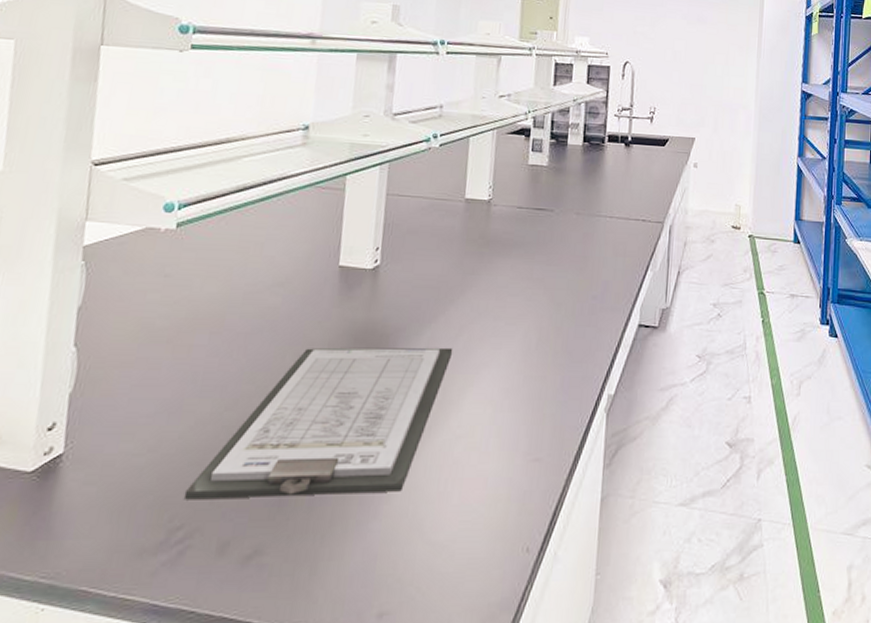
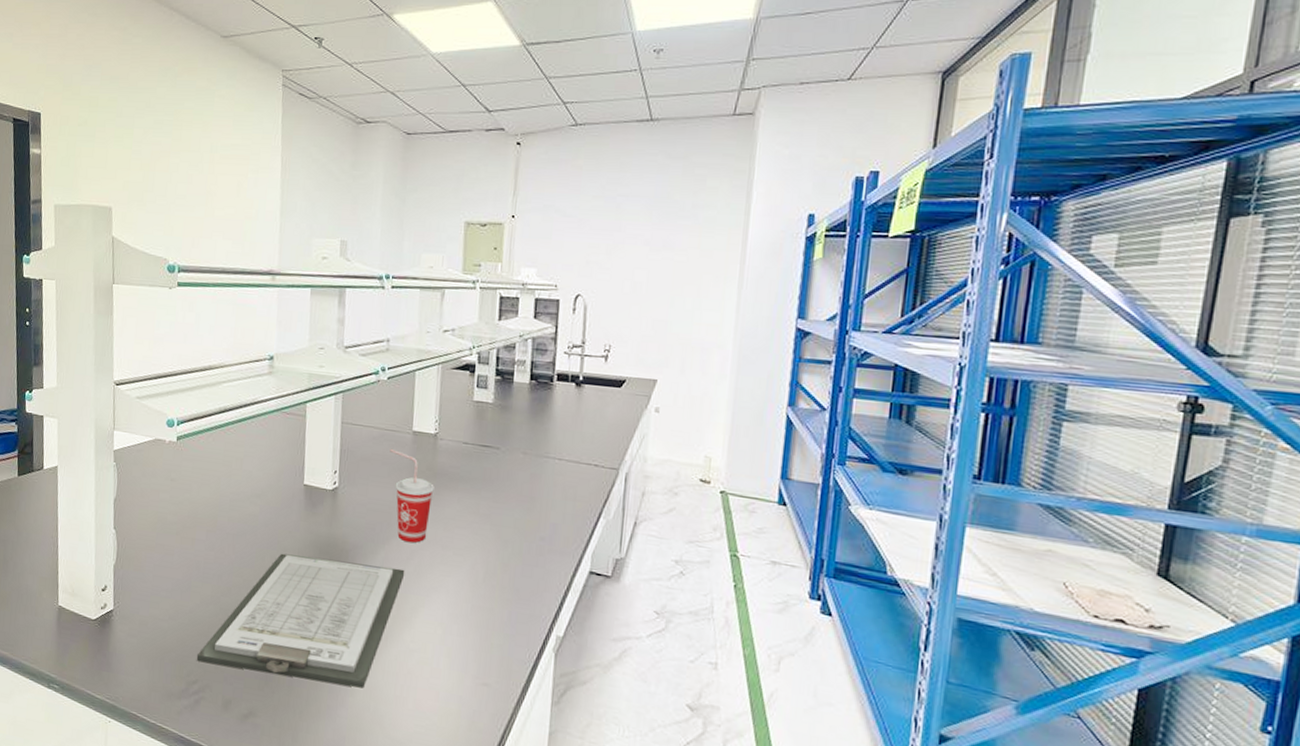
beverage cup: none [439,218,487,318] -> present [390,448,434,543]

